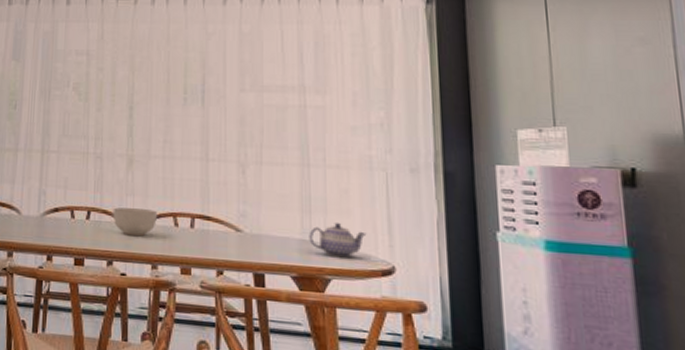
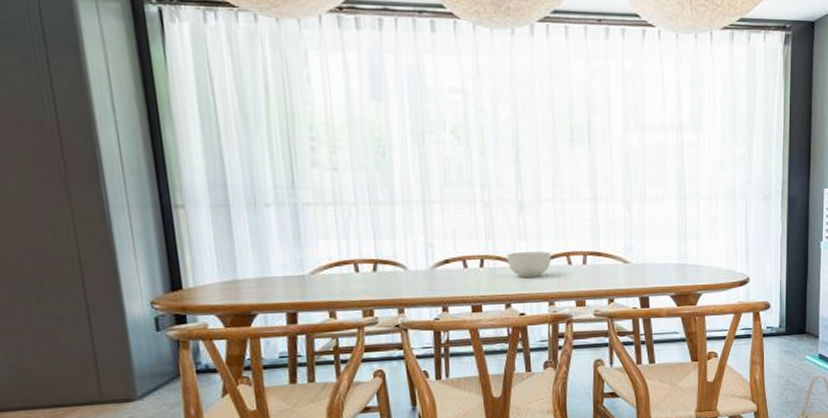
teapot: present [309,222,367,258] -> none [684,246,730,276]

